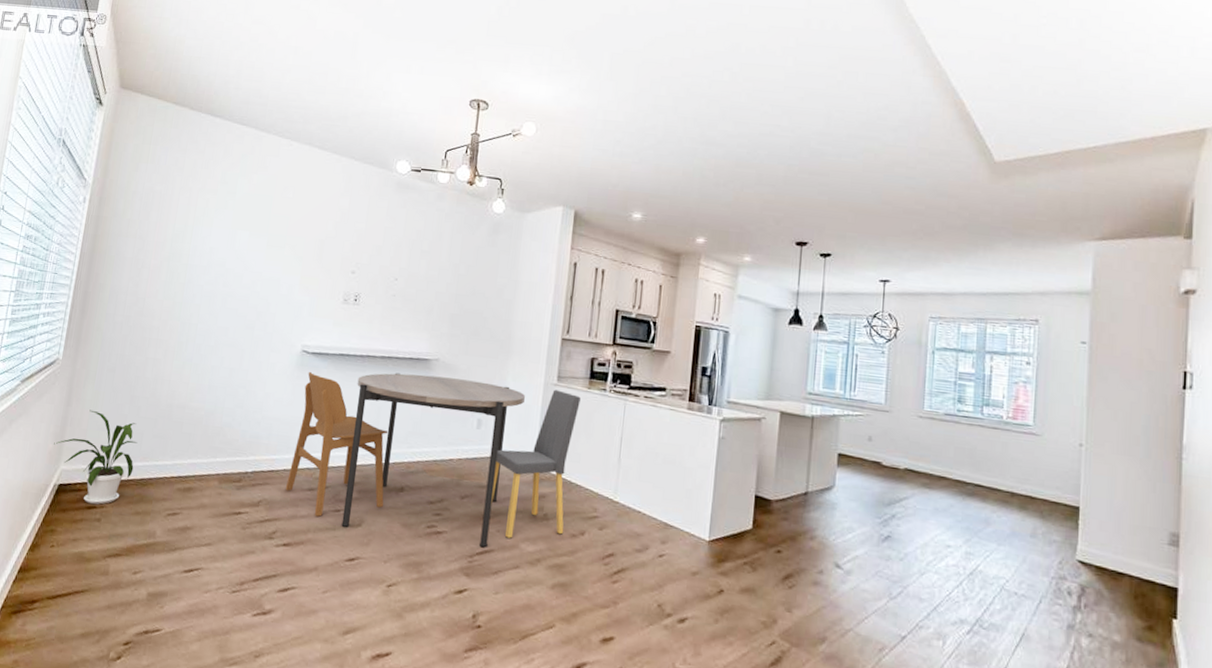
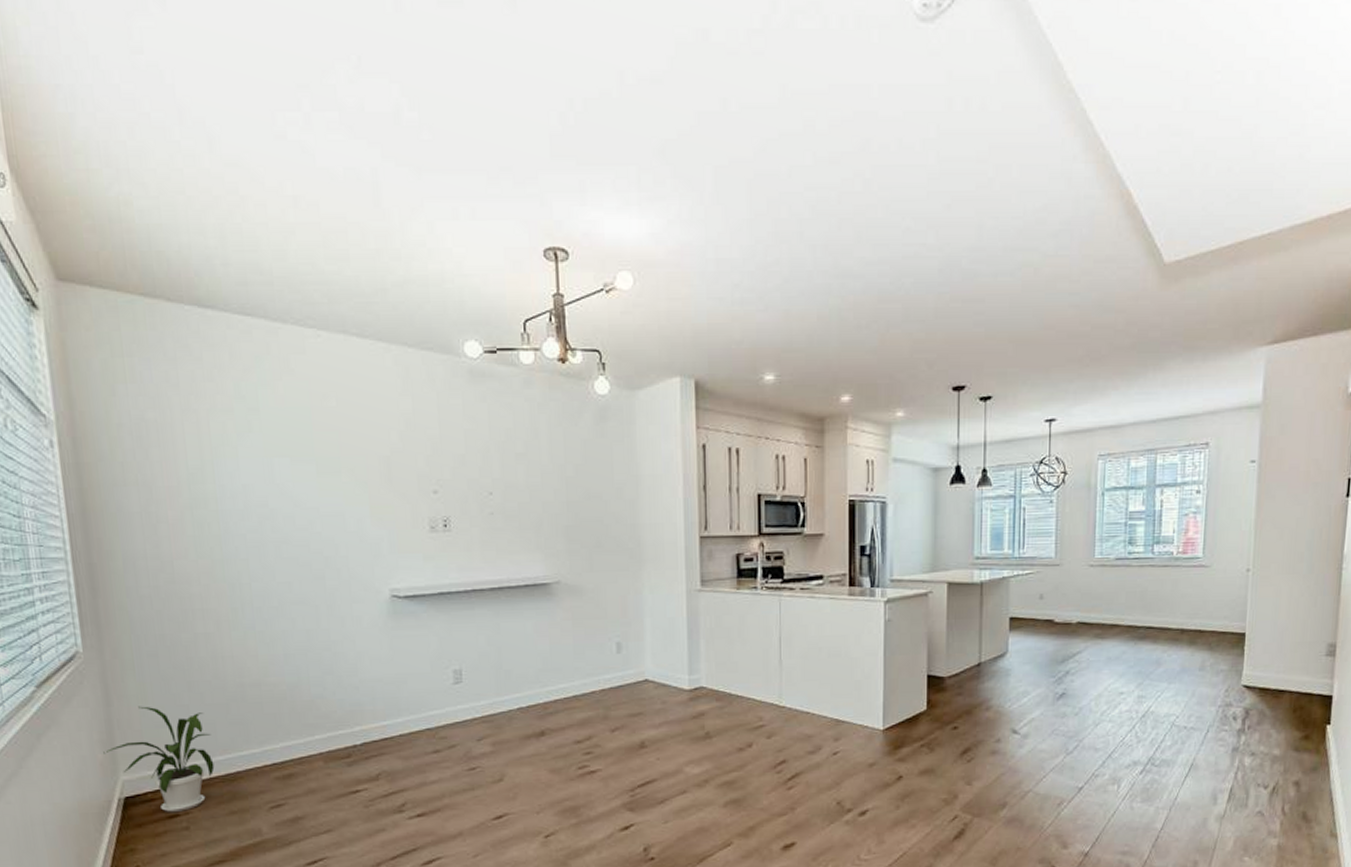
dining chair: present [285,372,388,517] -> none [404,620,524,779]
dining table: present [341,373,525,548] -> none [466,600,667,785]
dining chair: present [491,389,581,539] -> none [644,596,730,764]

